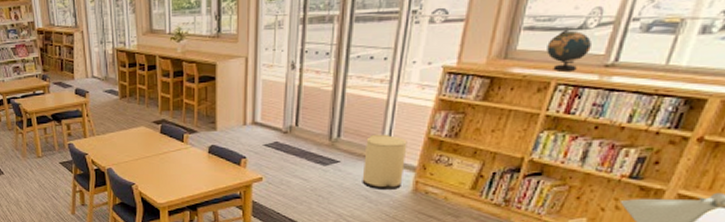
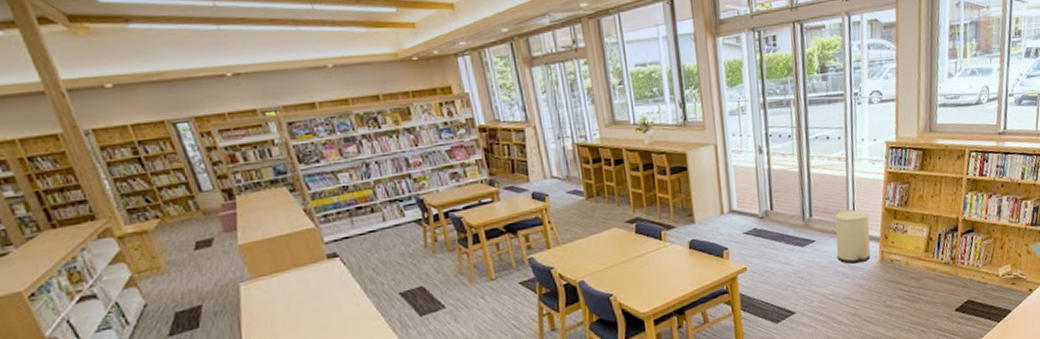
globe: present [547,29,591,72] -> none [957,104,987,141]

